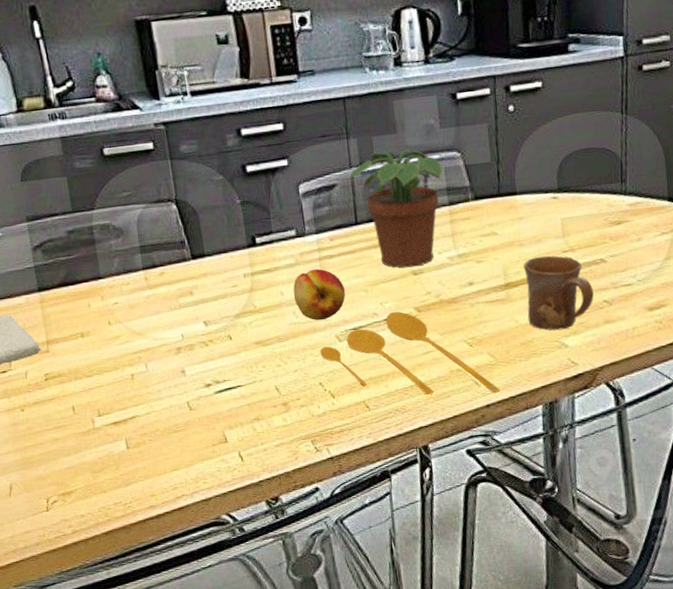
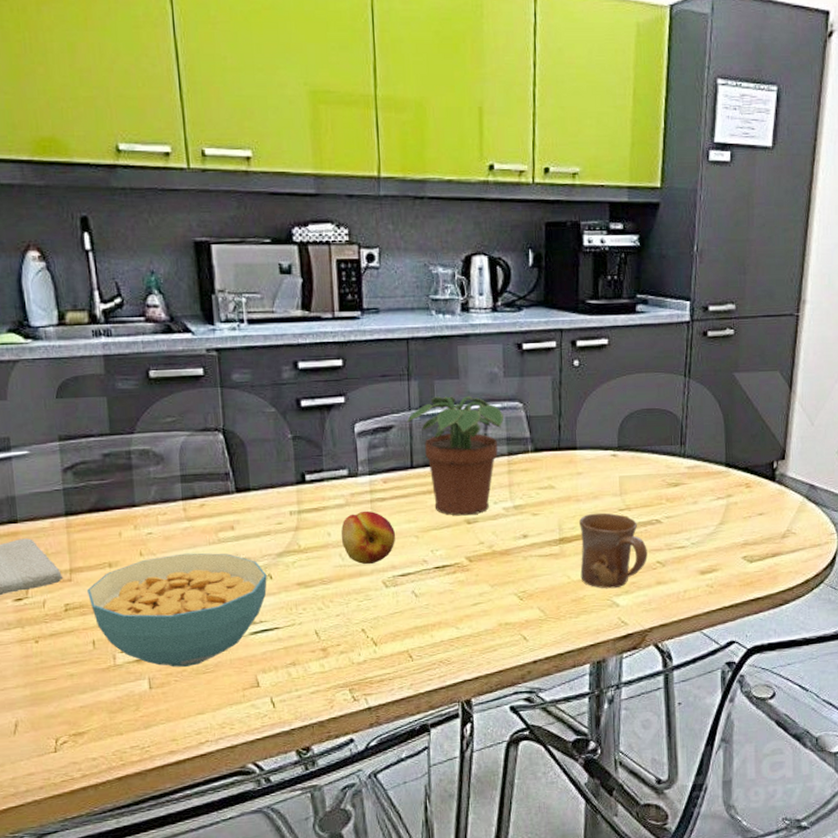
cereal bowl: none [63,318,228,428] -> present [87,553,267,667]
spoon: present [320,311,501,395] -> none [365,559,549,650]

